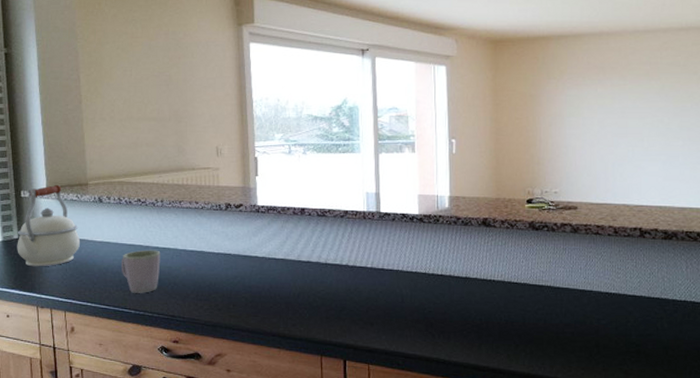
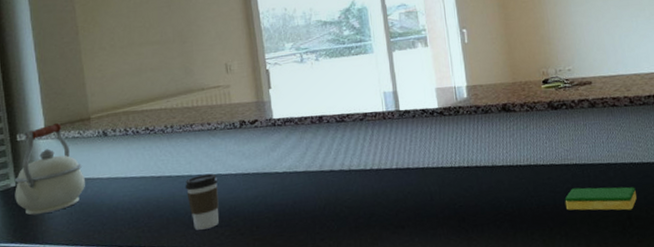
mug: present [121,250,161,293] -> none [131,179,175,229]
coffee cup: none [170,249,201,301] -> present [185,173,219,230]
dish sponge: none [534,309,608,338] -> present [564,187,637,211]

